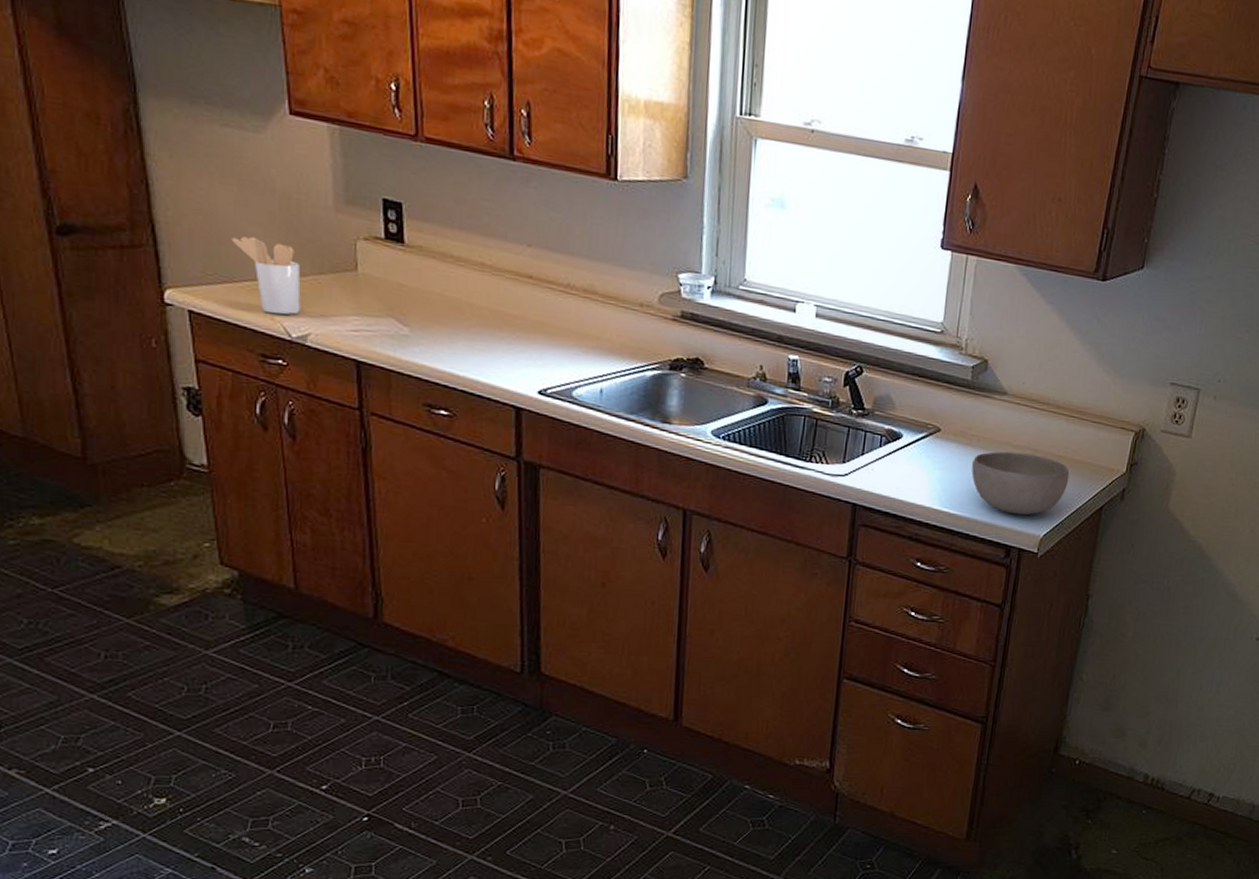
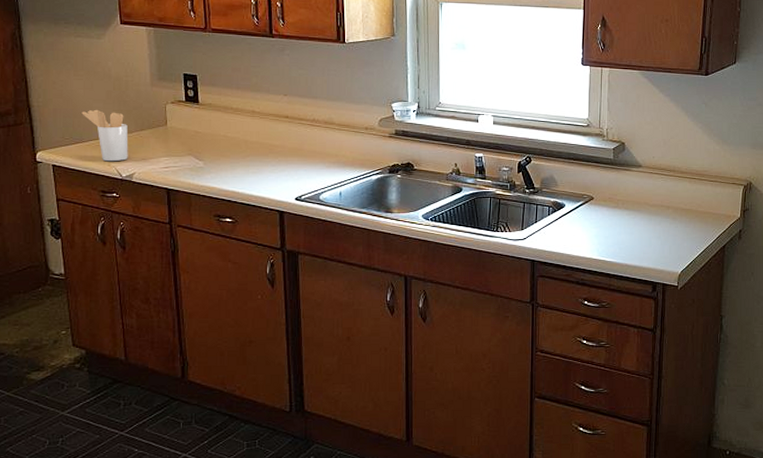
bowl: present [971,451,1070,516] -> none [620,210,696,258]

